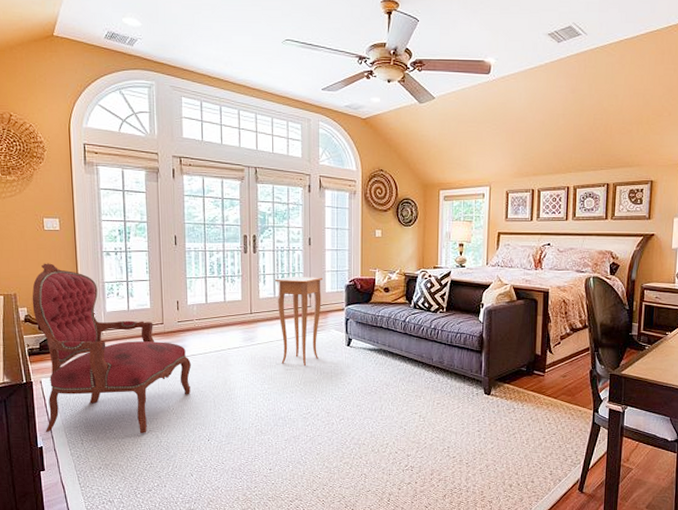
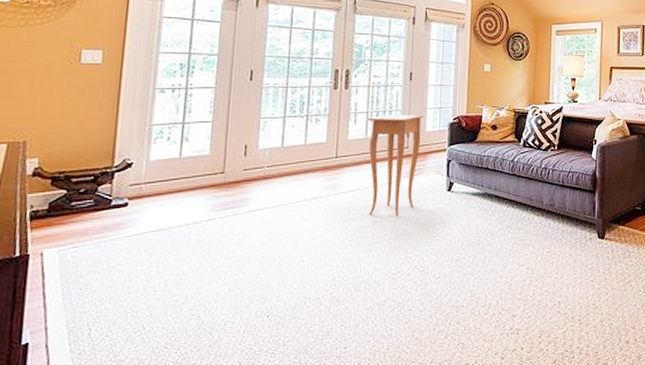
armchair: present [32,263,191,433] -> none [36,103,255,324]

